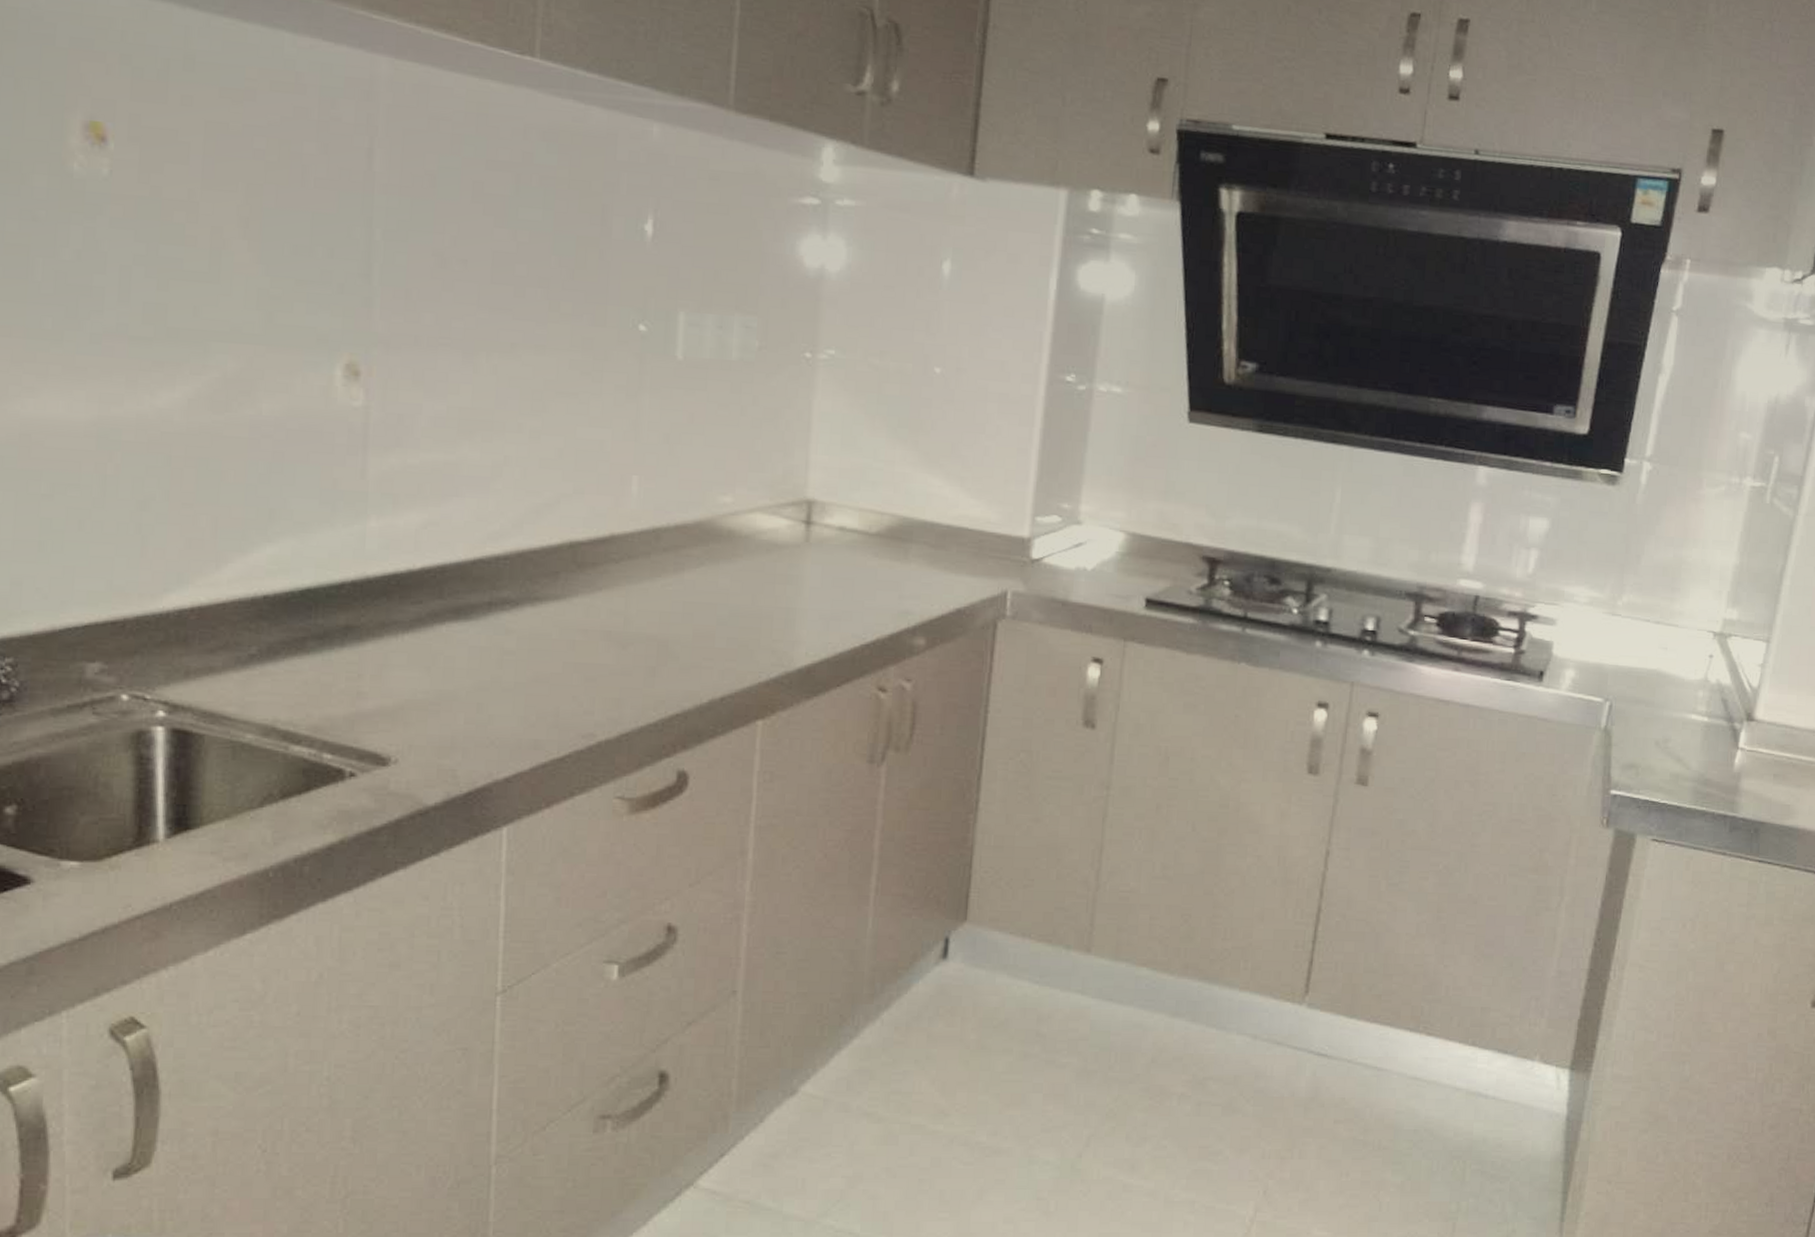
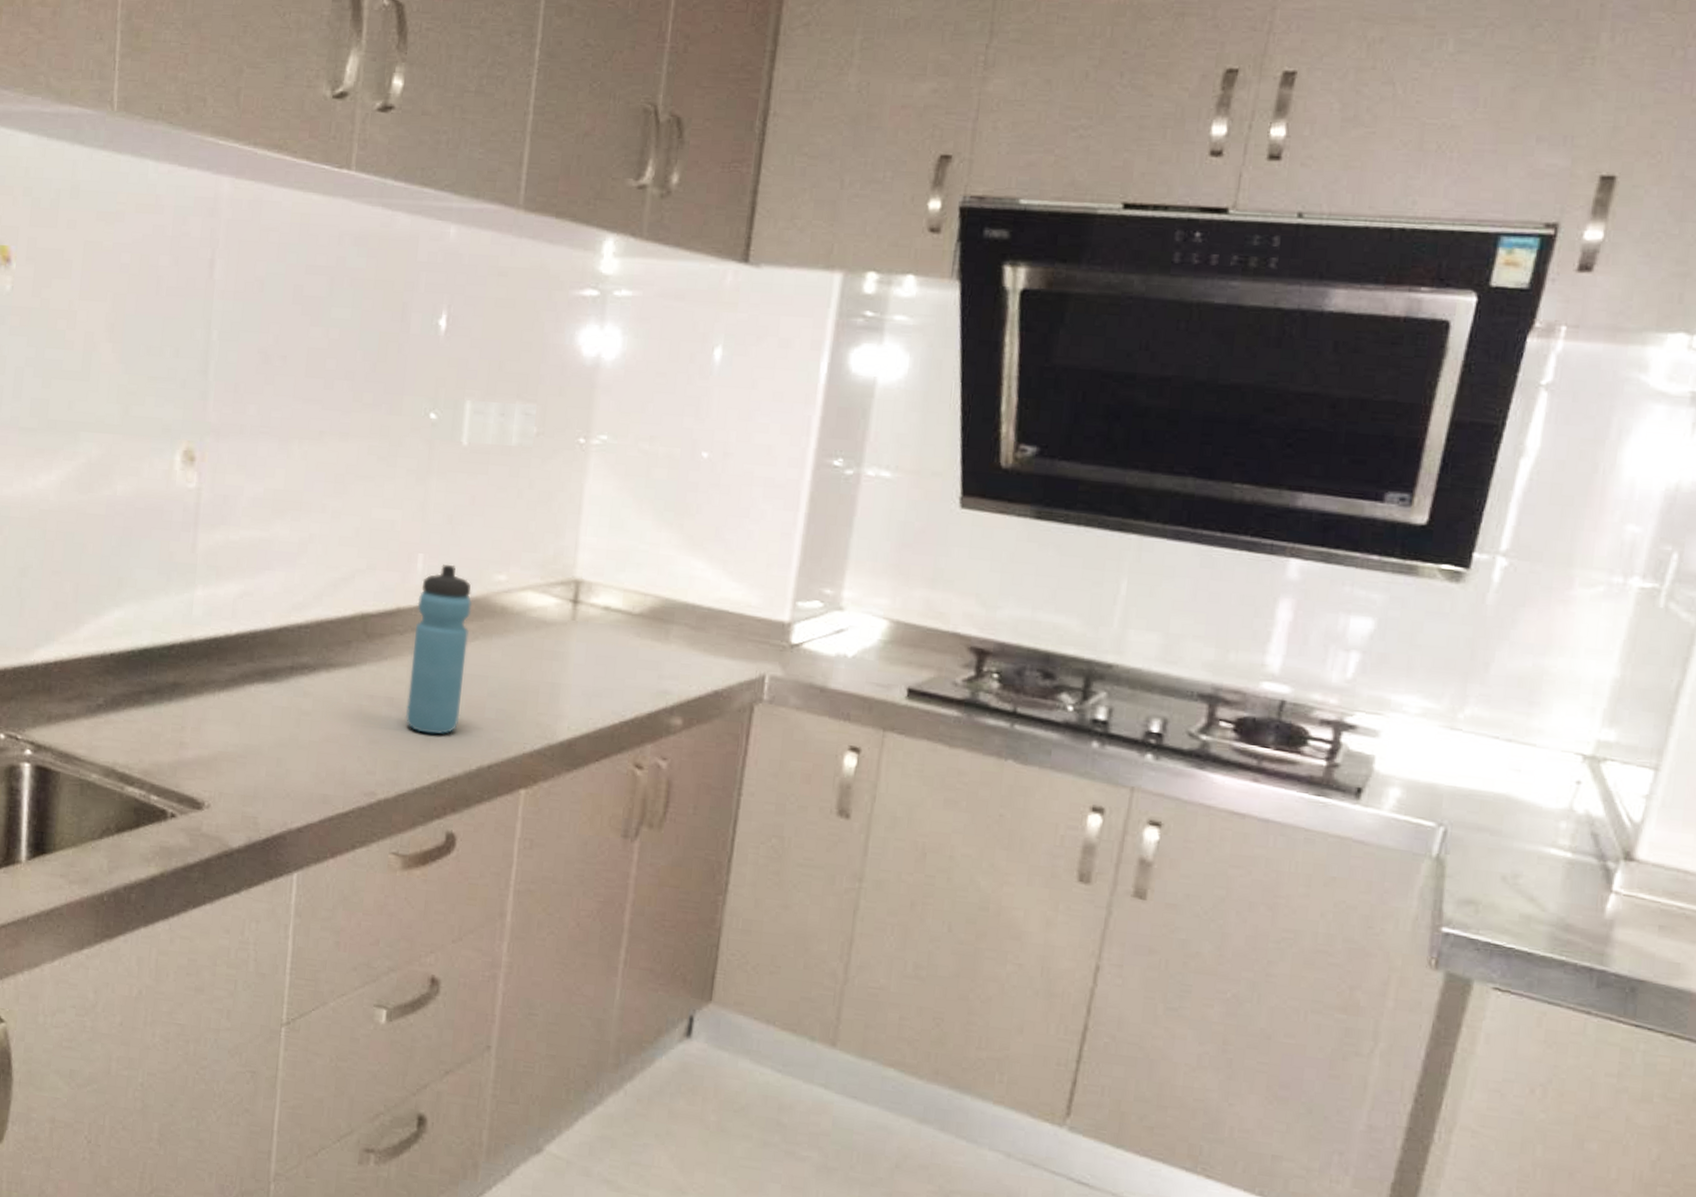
water bottle: none [626,486,695,668] -> present [406,564,472,734]

